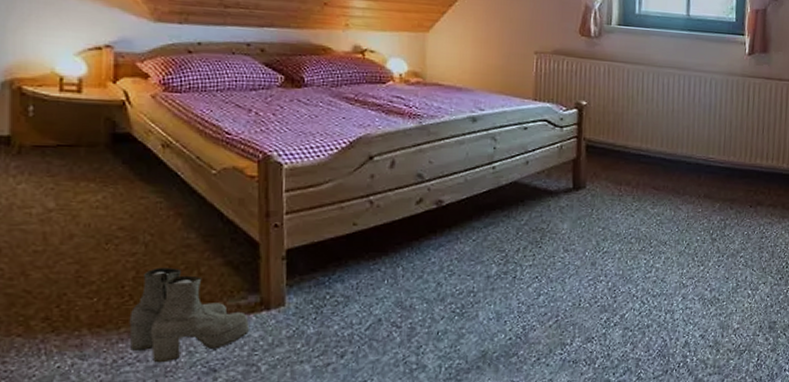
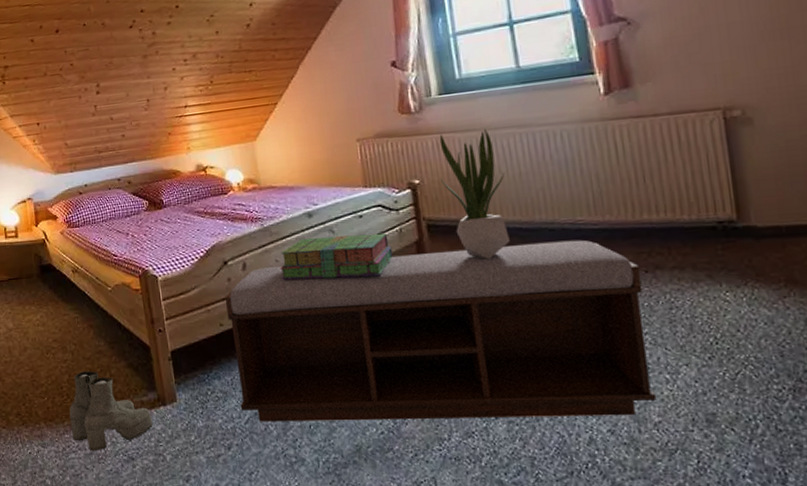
bench: none [363,167,747,328] -> present [224,240,657,422]
stack of books: none [432,143,550,187] -> present [280,233,393,280]
potted plant: none [606,62,661,184] -> present [439,129,510,261]

